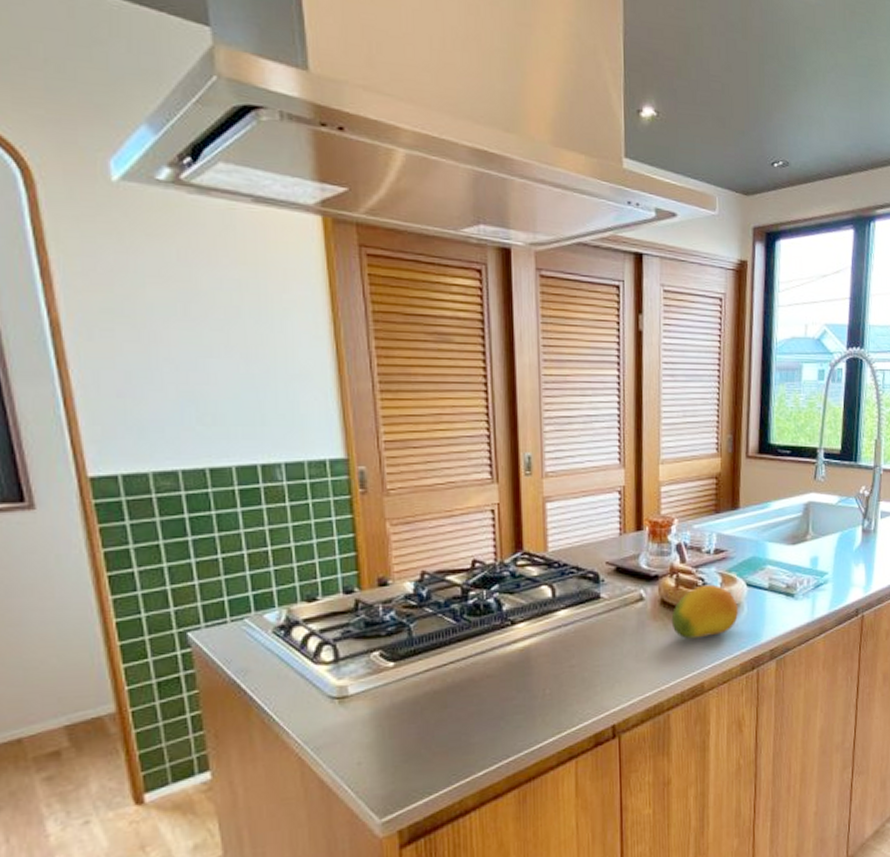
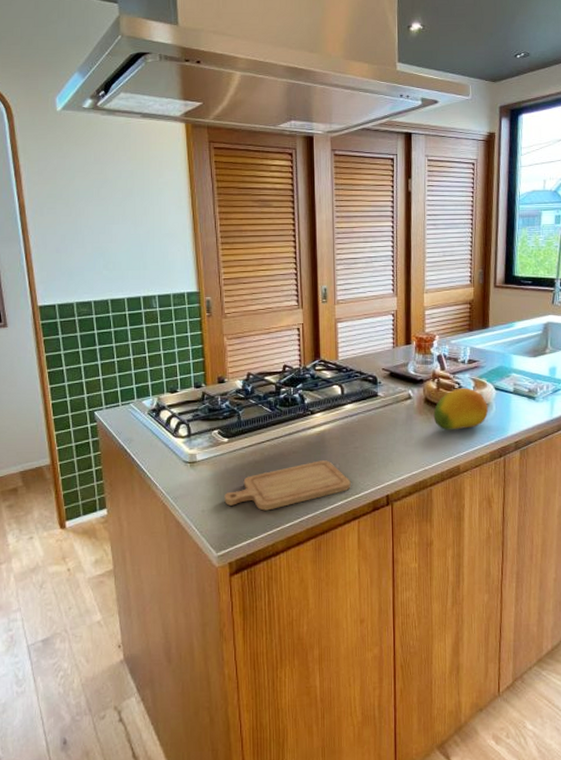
chopping board: none [390,685,566,757] -> present [224,460,351,511]

